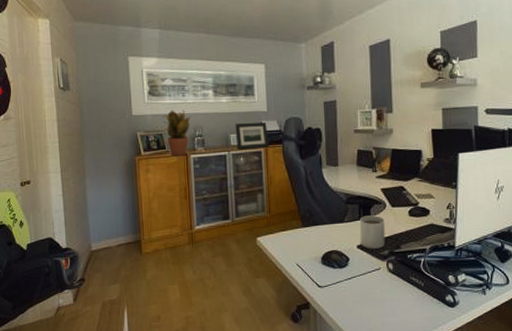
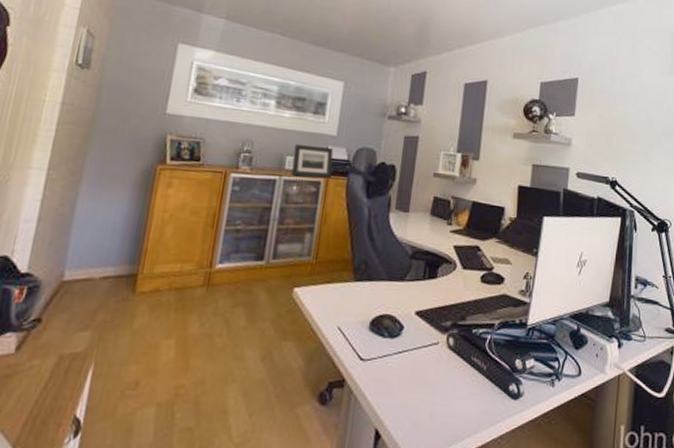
potted plant: present [162,110,191,156] -> none [201,115,242,173]
mug: present [359,215,385,249] -> none [419,276,452,318]

